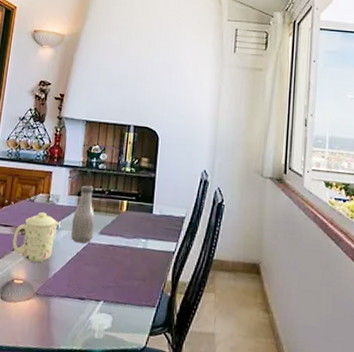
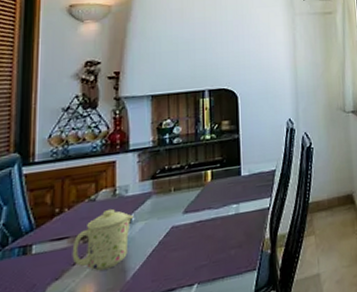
bottle: present [70,185,96,244] -> none [148,164,177,232]

